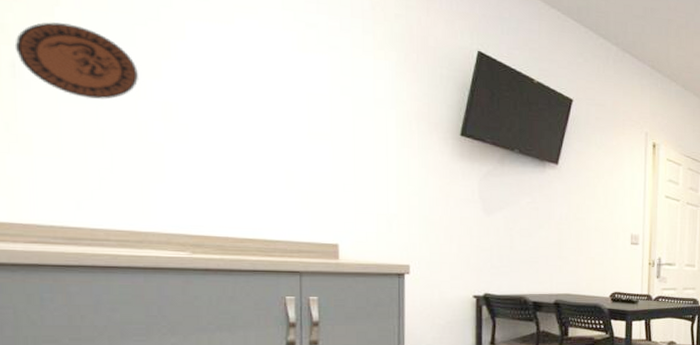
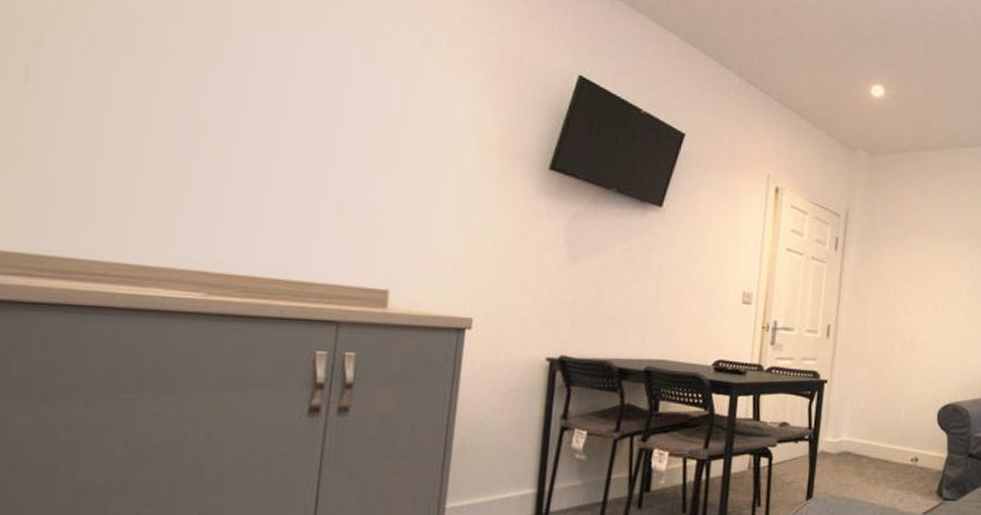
decorative plate: present [14,22,138,99] -> none [32,22,175,111]

